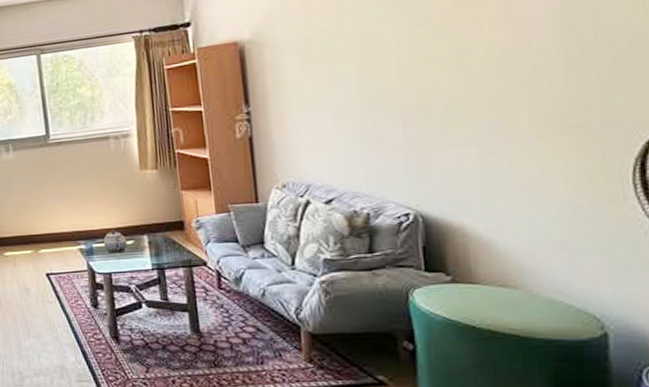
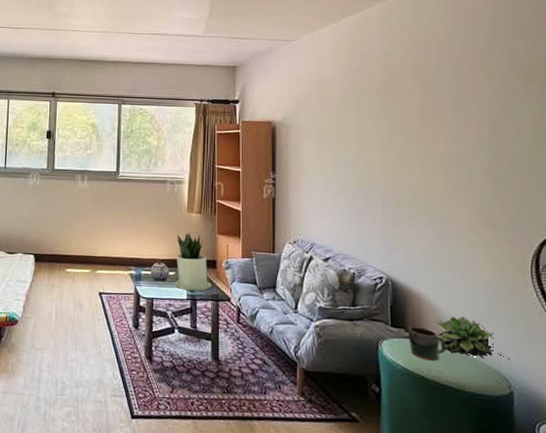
planter: none [130,193,181,260] -> present [175,233,211,292]
mug: none [450,268,506,307] -> present [408,327,447,361]
succulent plant: none [489,248,603,298] -> present [436,316,511,360]

